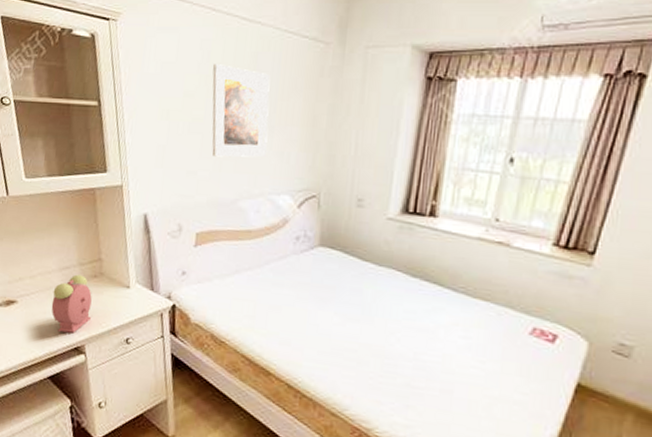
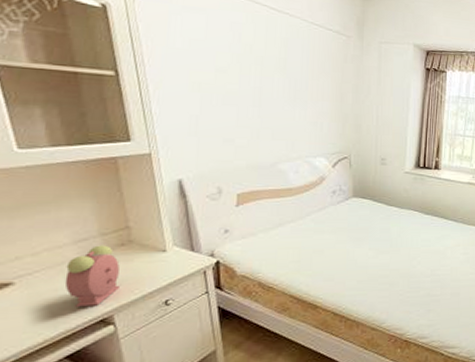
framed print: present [212,64,270,158] -> none [245,45,302,127]

